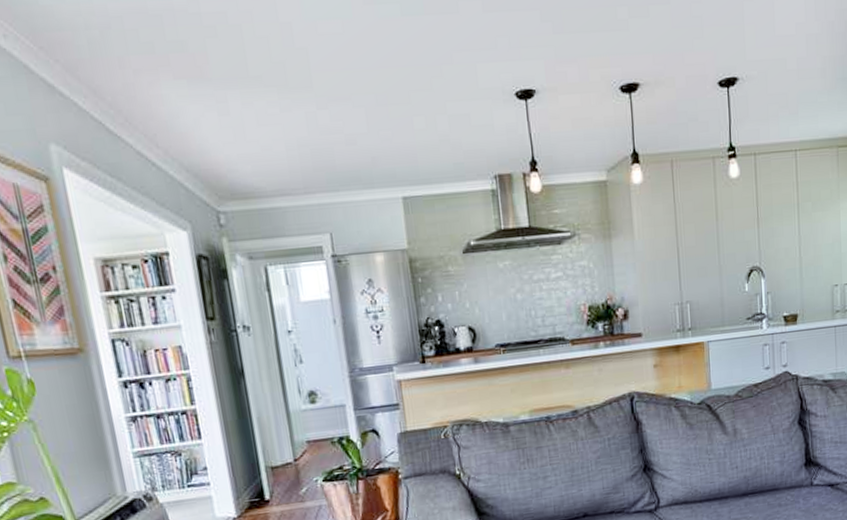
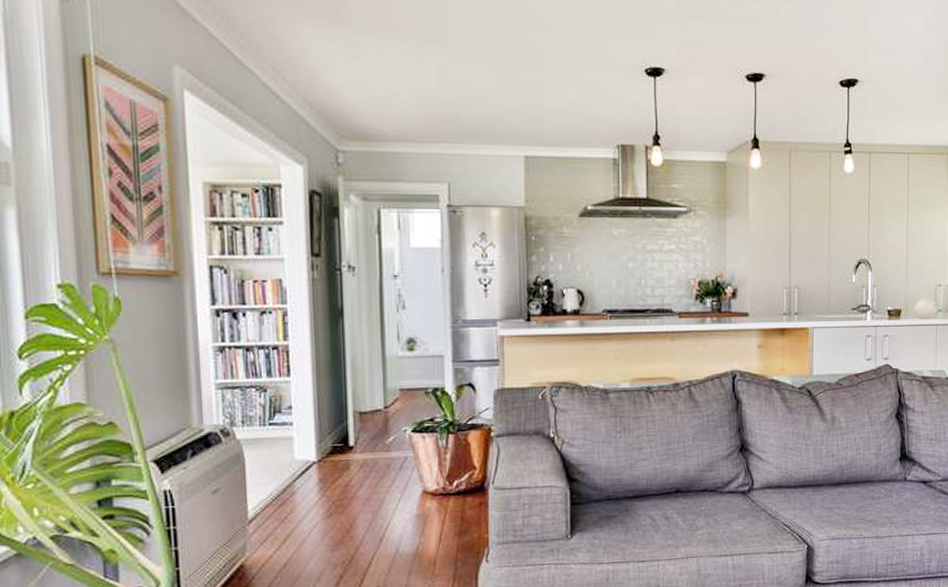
teapot: none [809,296,835,323] -> present [913,295,938,320]

